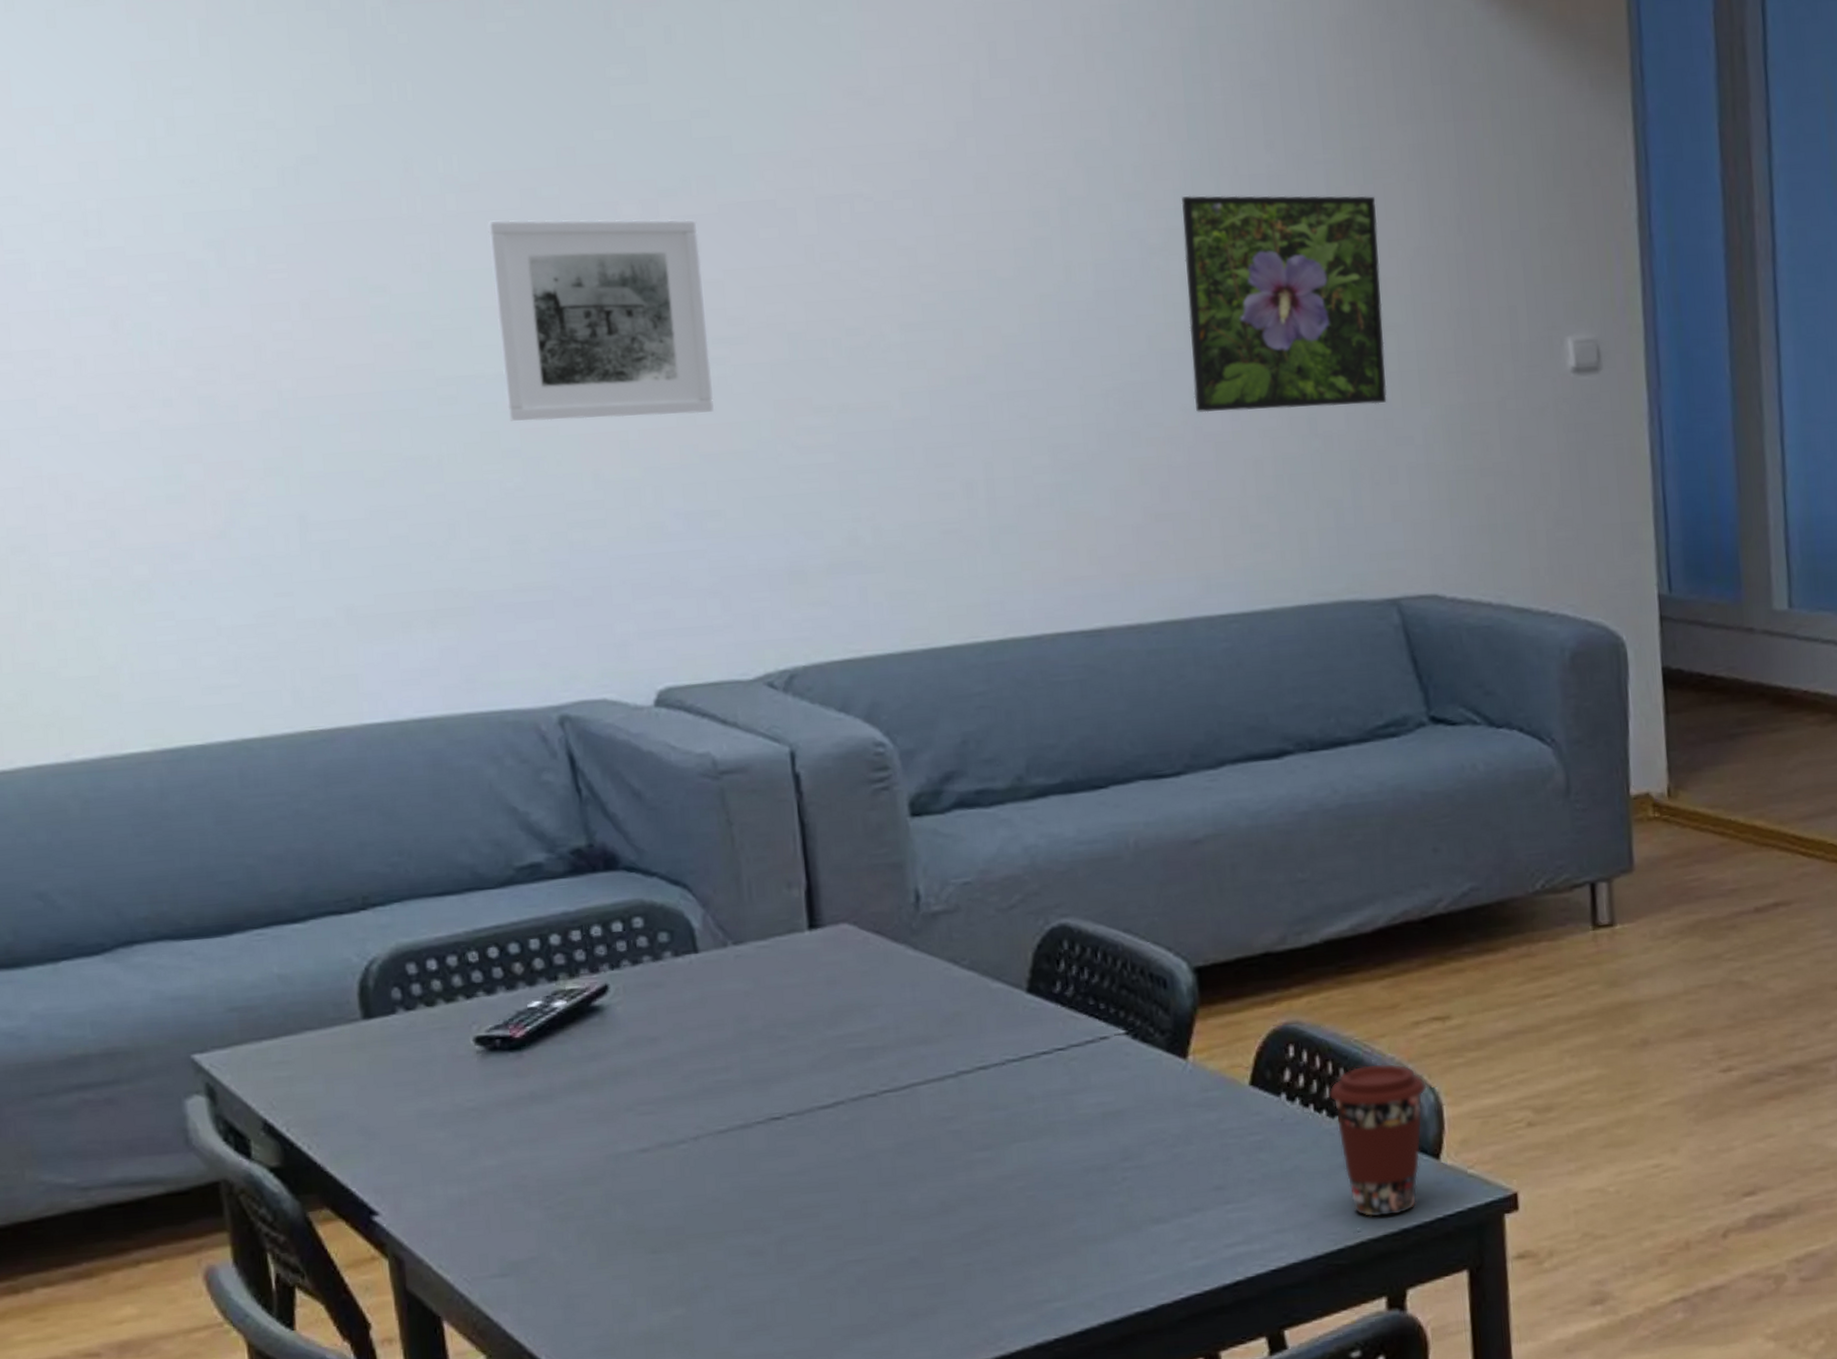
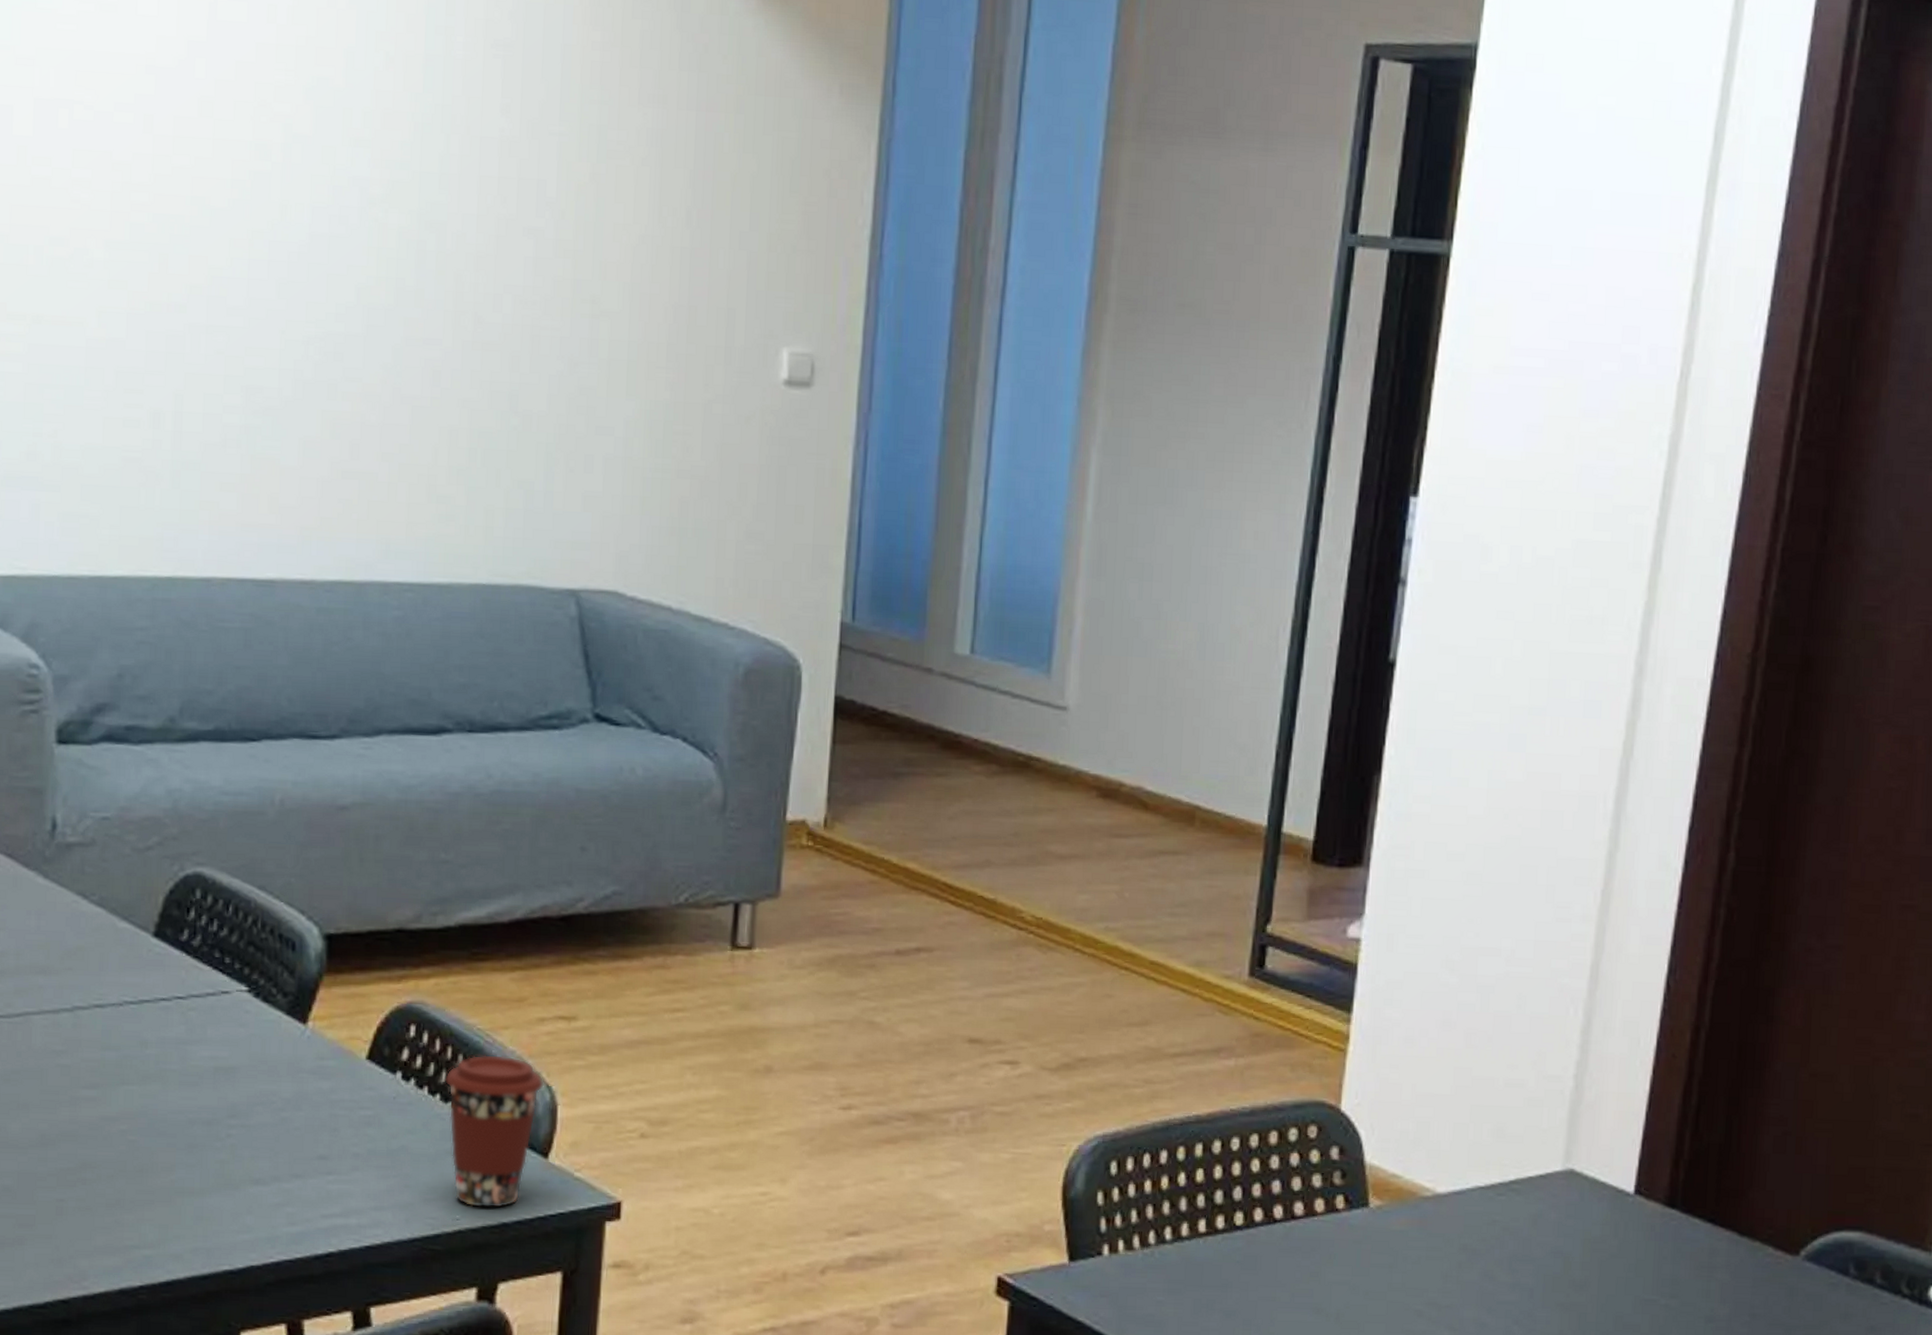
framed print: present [1181,195,1387,413] -> none [396,149,607,390]

